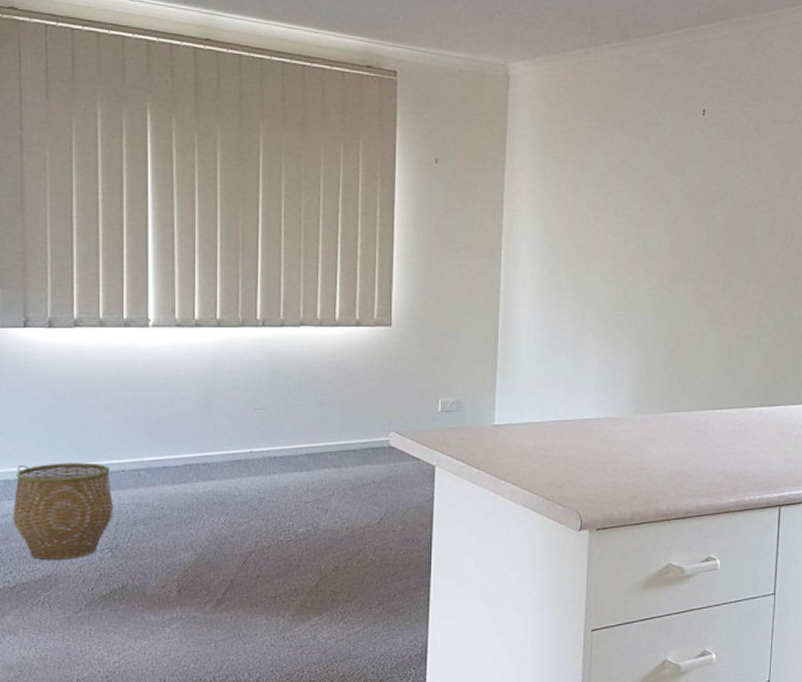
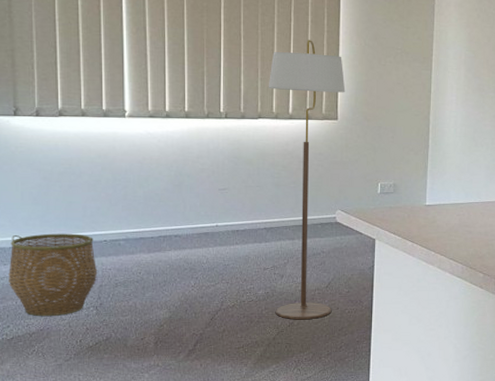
floor lamp: none [311,234,401,563] -> present [268,40,346,320]

